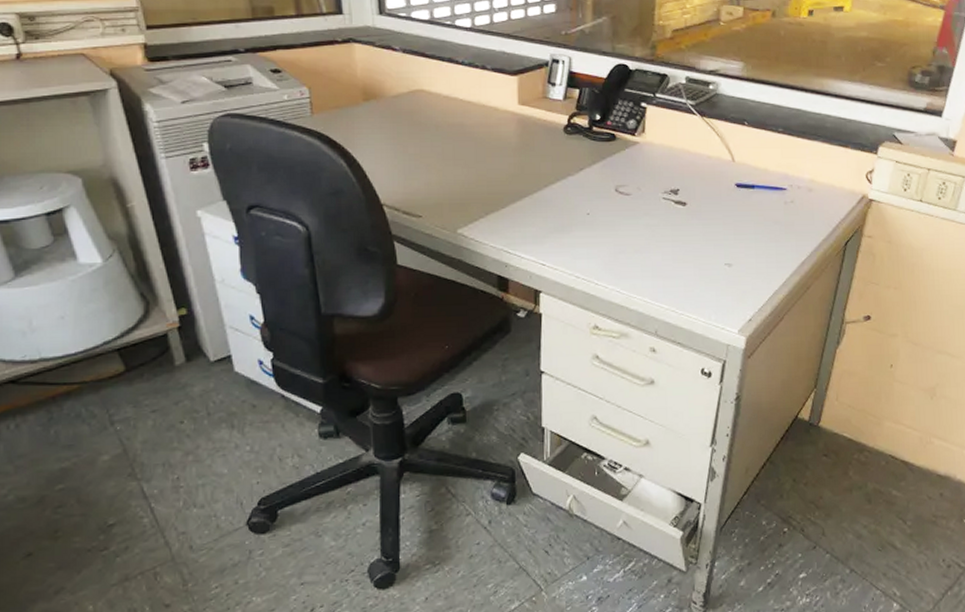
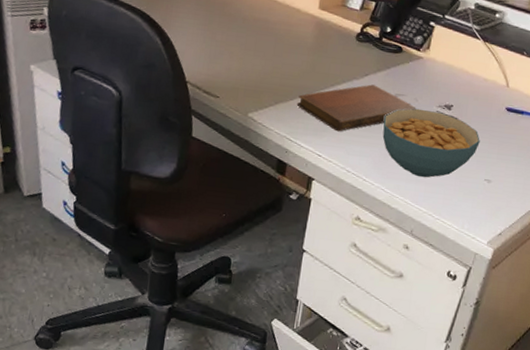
notebook: none [509,179,641,236] -> present [296,84,416,132]
cereal bowl: none [607,198,714,272] -> present [382,108,480,178]

